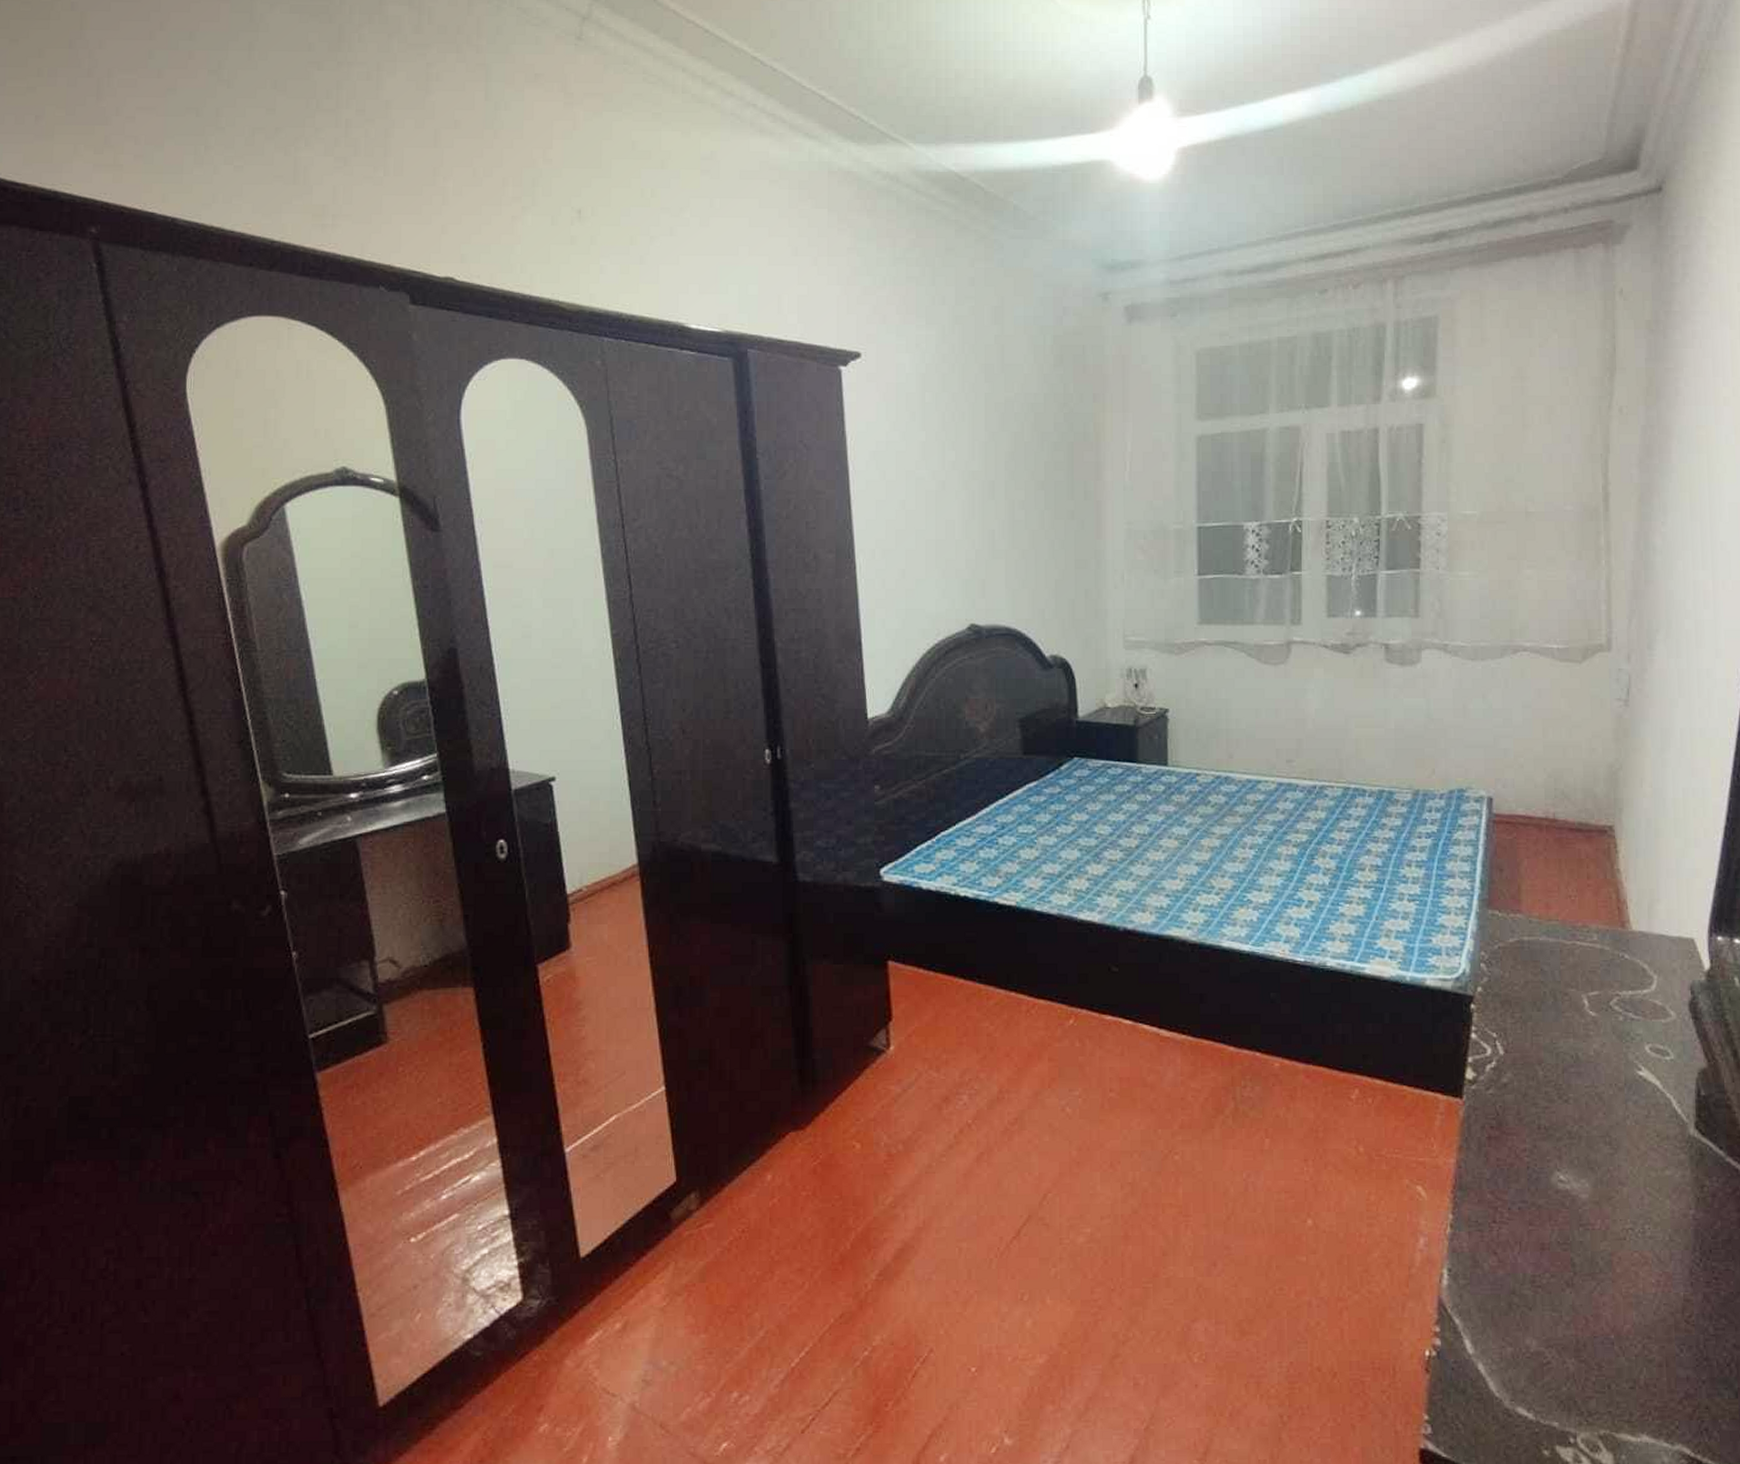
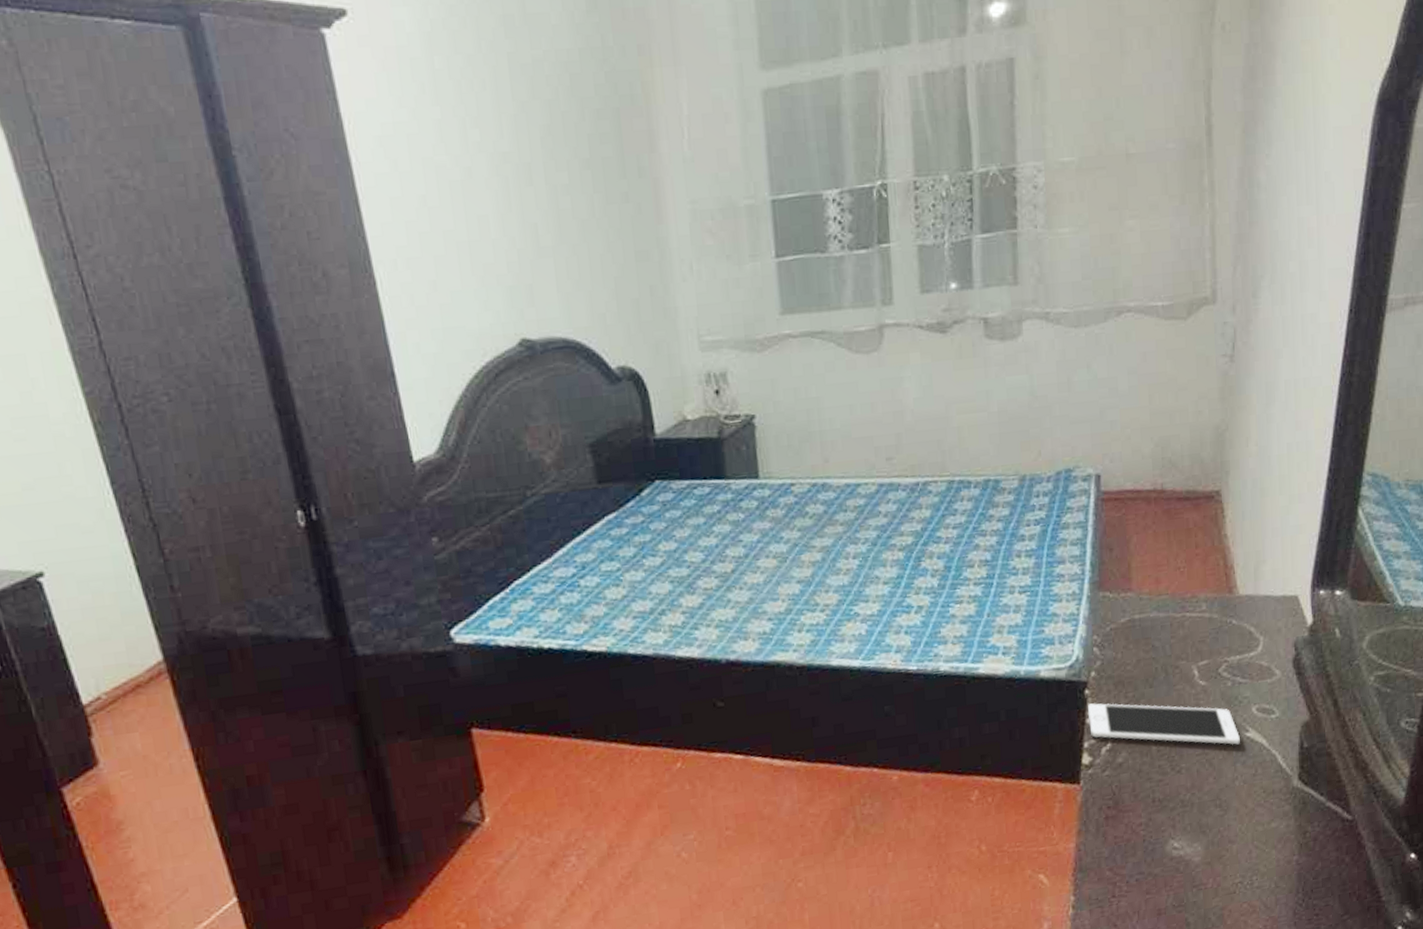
cell phone: none [1472,1019,1632,1082] -> present [1087,703,1240,745]

